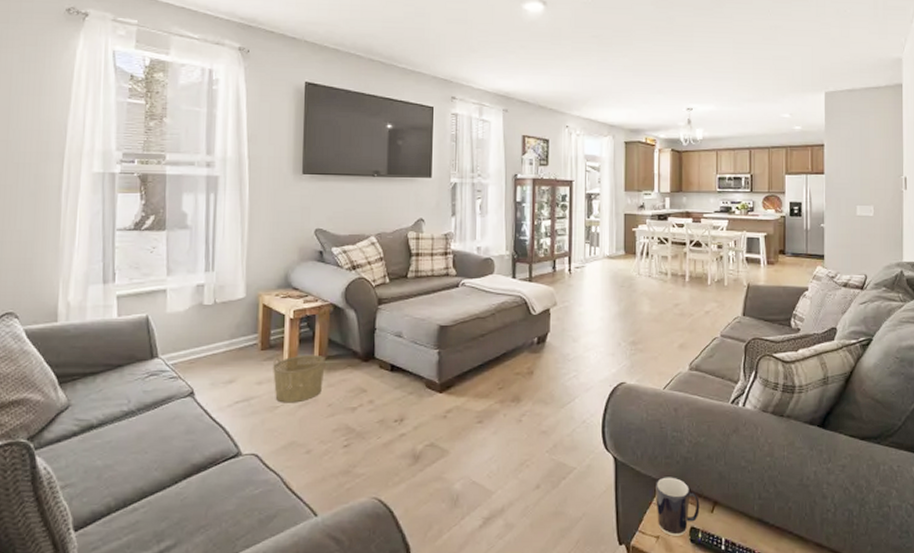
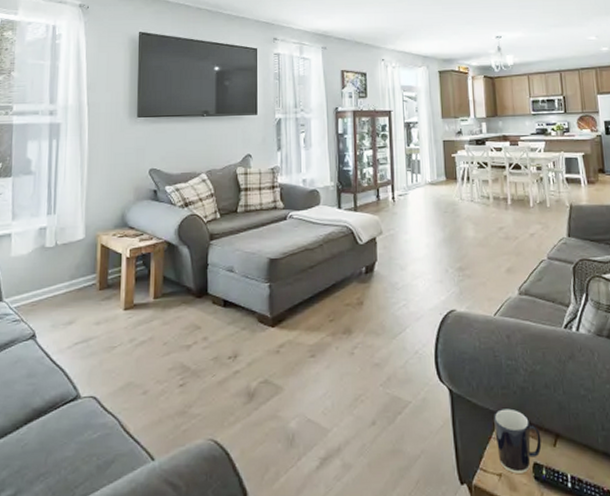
basket: present [273,354,326,403] -> none [110,292,161,343]

